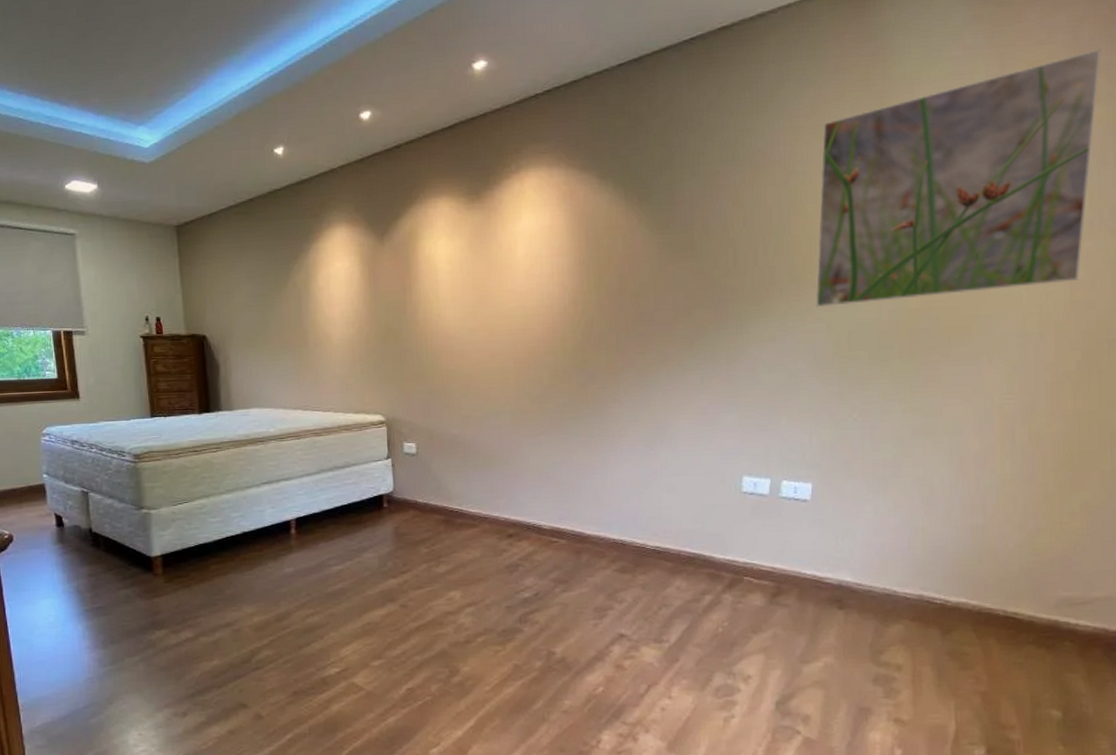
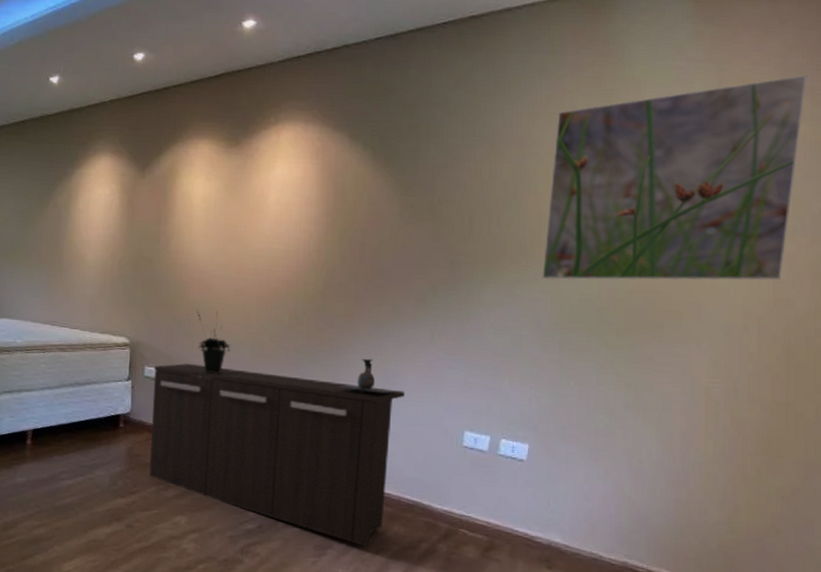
storage cabinet: none [413,435,677,605] -> present [149,363,405,547]
potted plant: none [451,378,490,443] -> present [196,309,230,374]
decorative vase: none [606,411,670,446] -> present [338,358,399,393]

